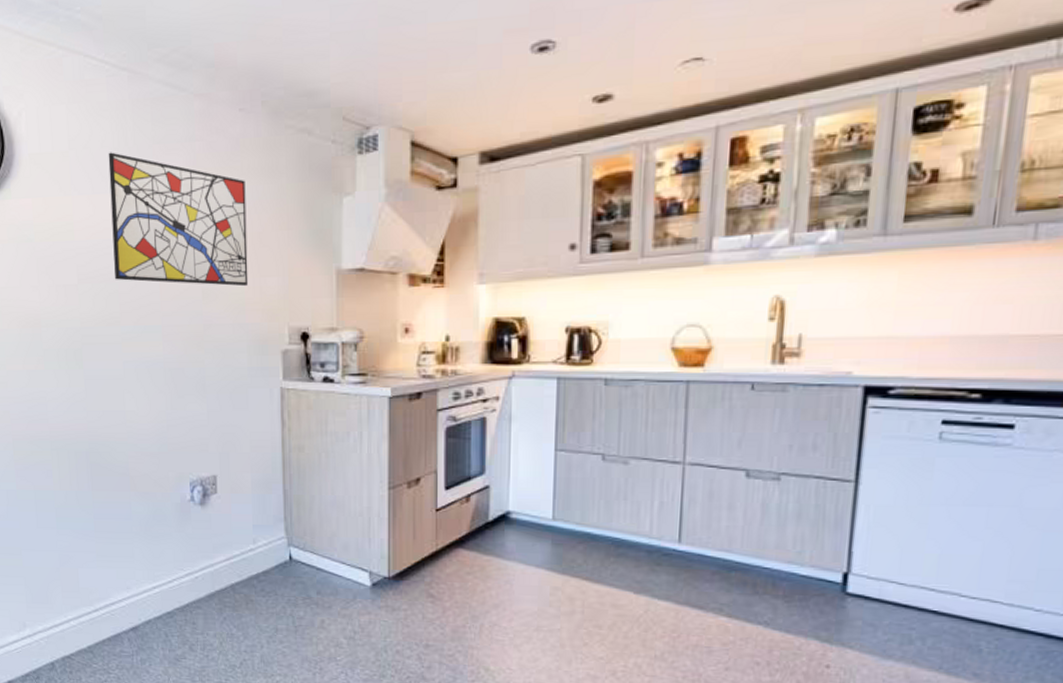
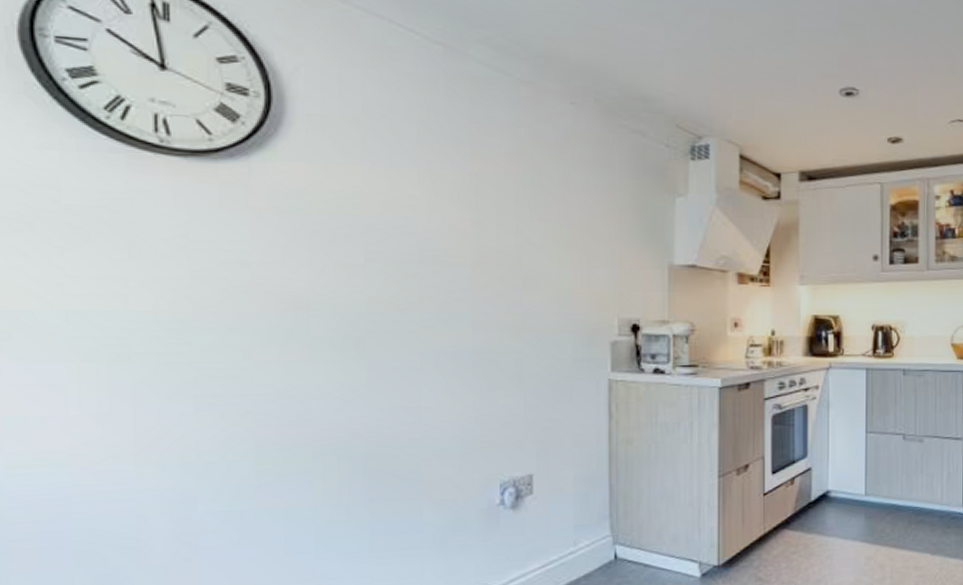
wall art: present [108,152,249,287] -> none [413,125,576,276]

